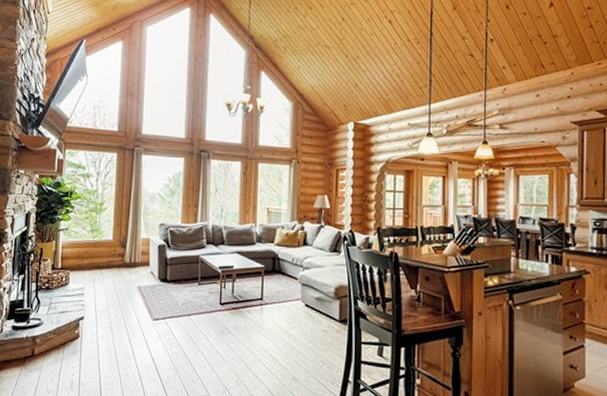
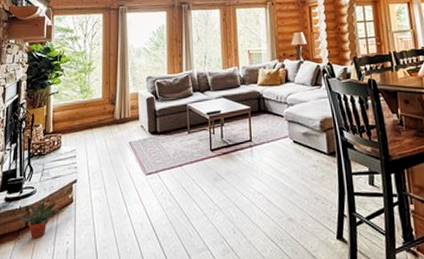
potted plant: none [25,334,66,368] -> present [19,202,60,239]

